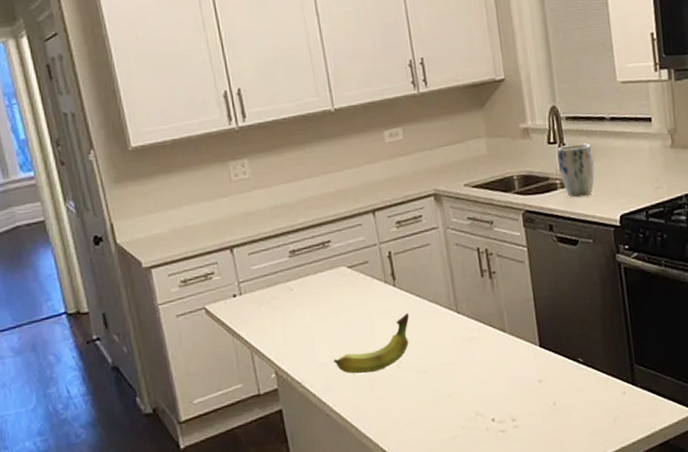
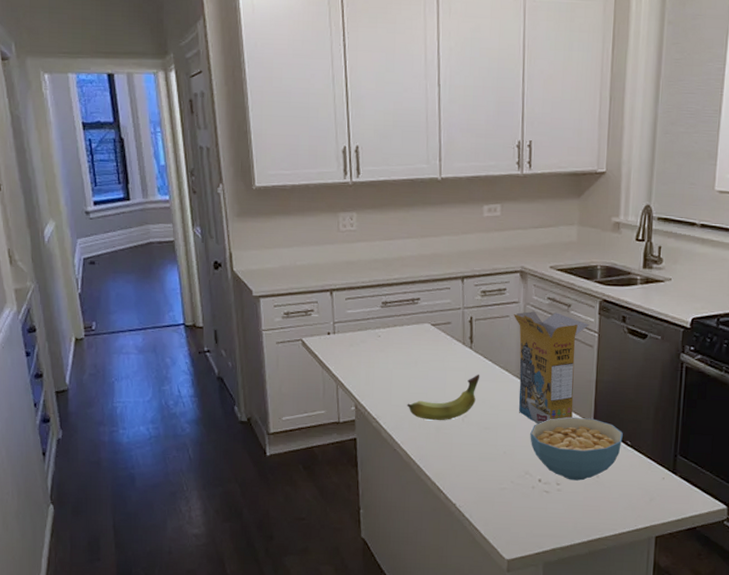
cereal box: none [435,232,516,357] -> present [514,311,589,424]
cereal bowl: none [473,340,573,414] -> present [530,416,623,481]
plant pot: present [557,143,595,198] -> none [642,244,677,296]

